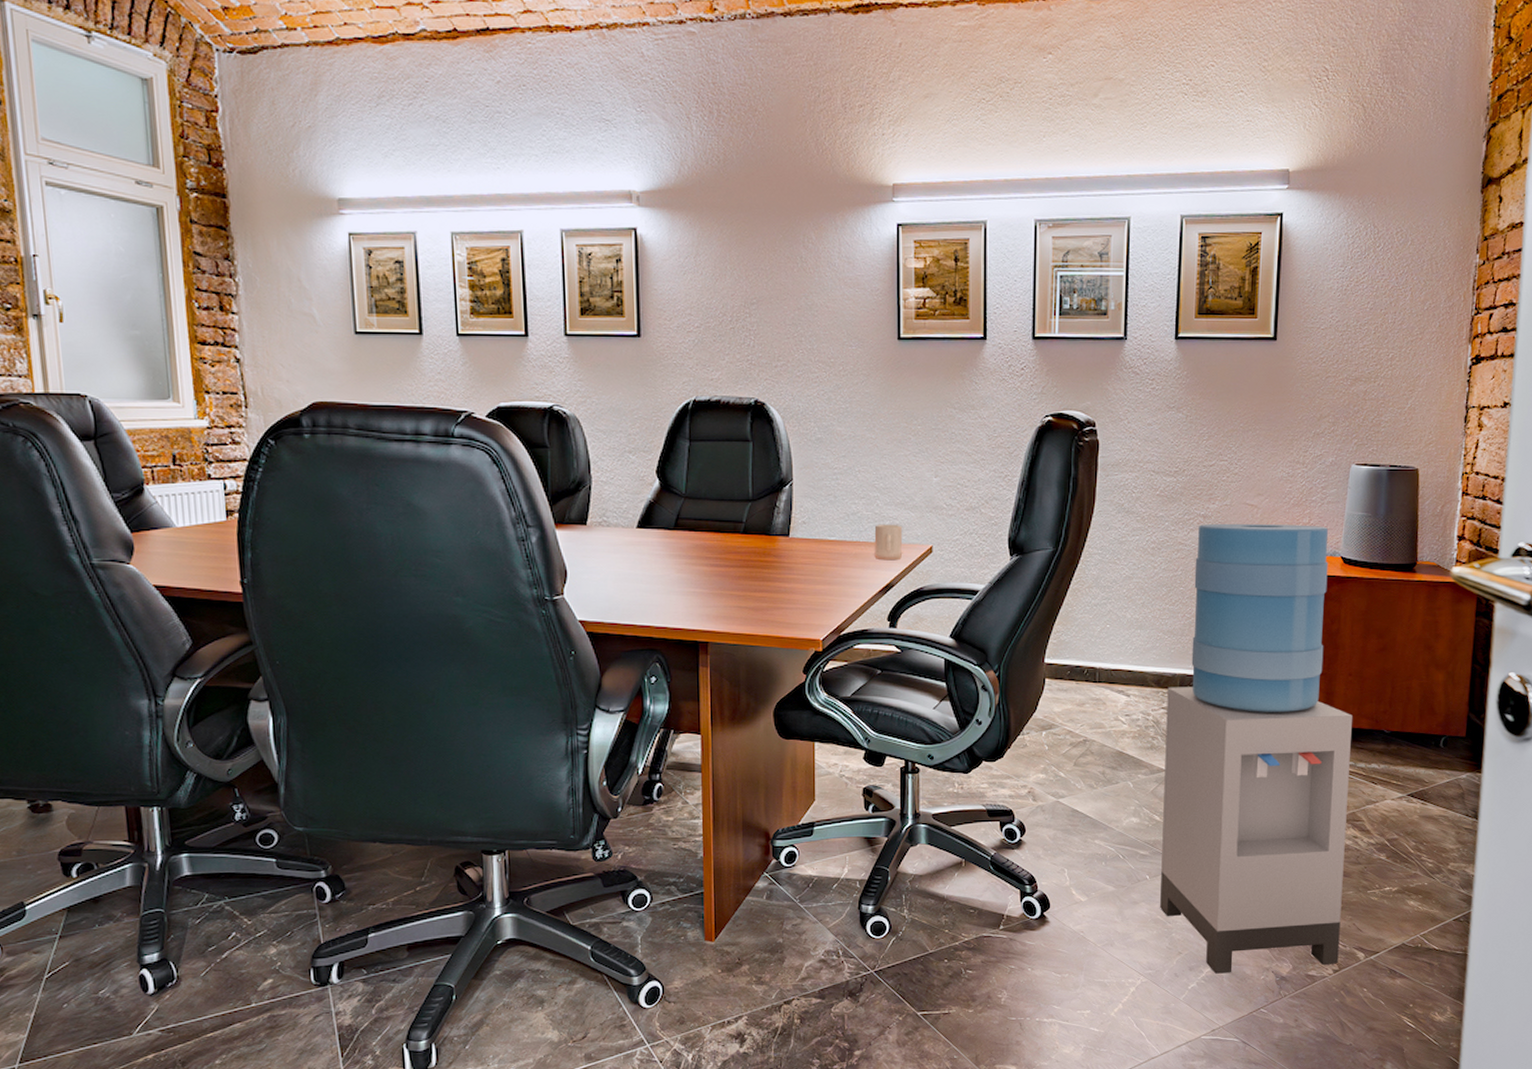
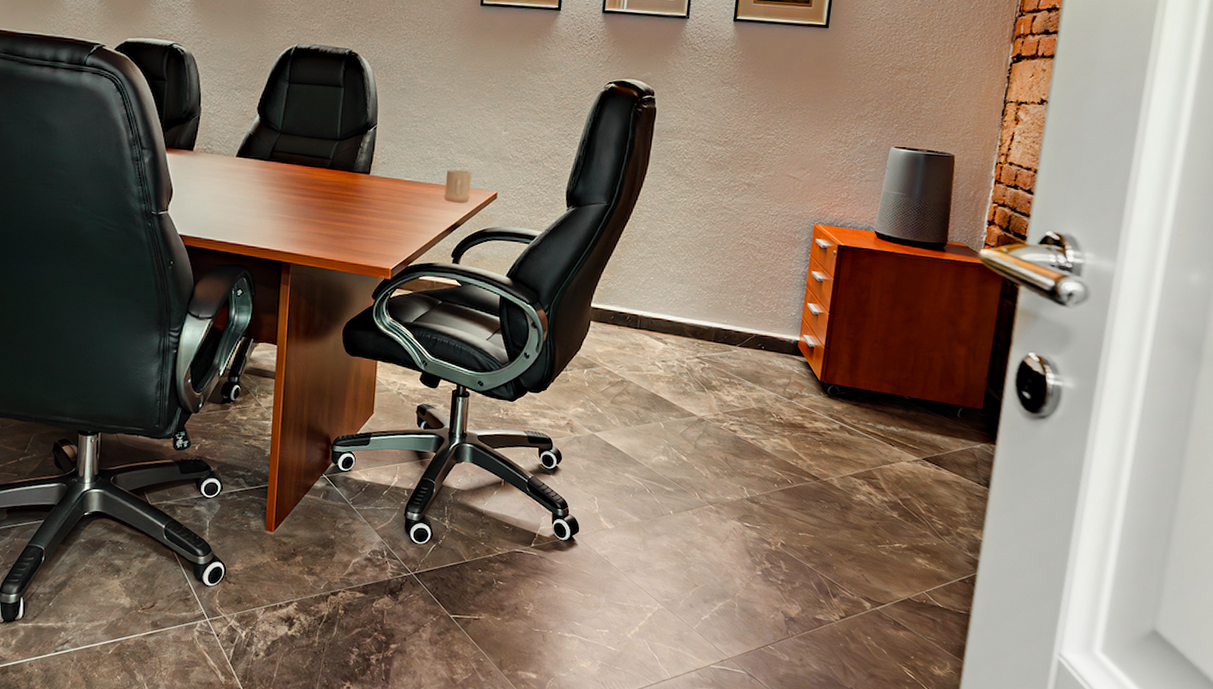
water cooler: present [1160,523,1352,974] -> none [681,192,875,611]

